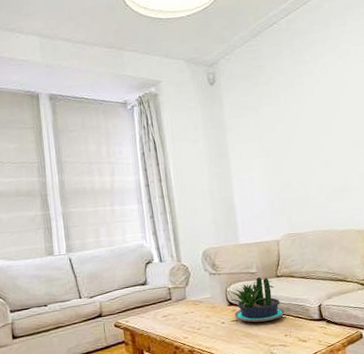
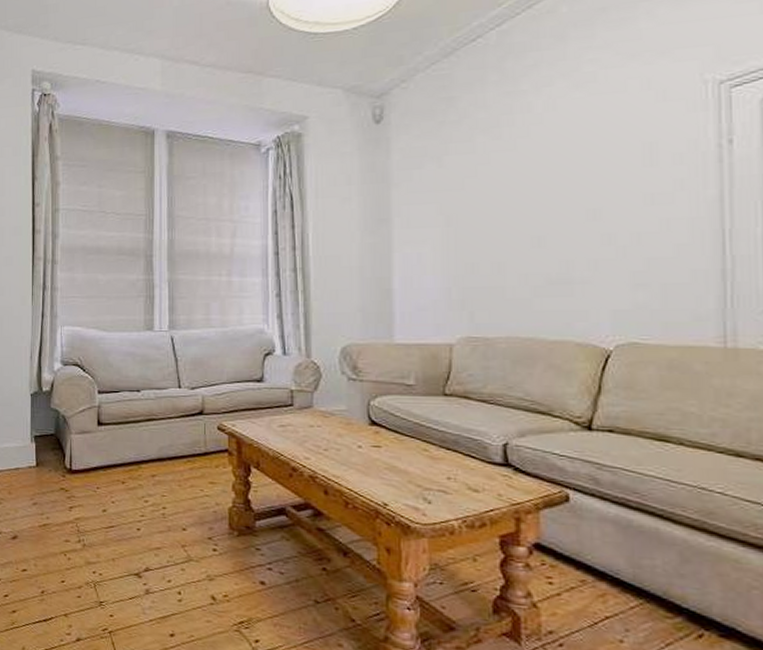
potted plant: present [230,277,286,323] -> none [373,392,452,455]

